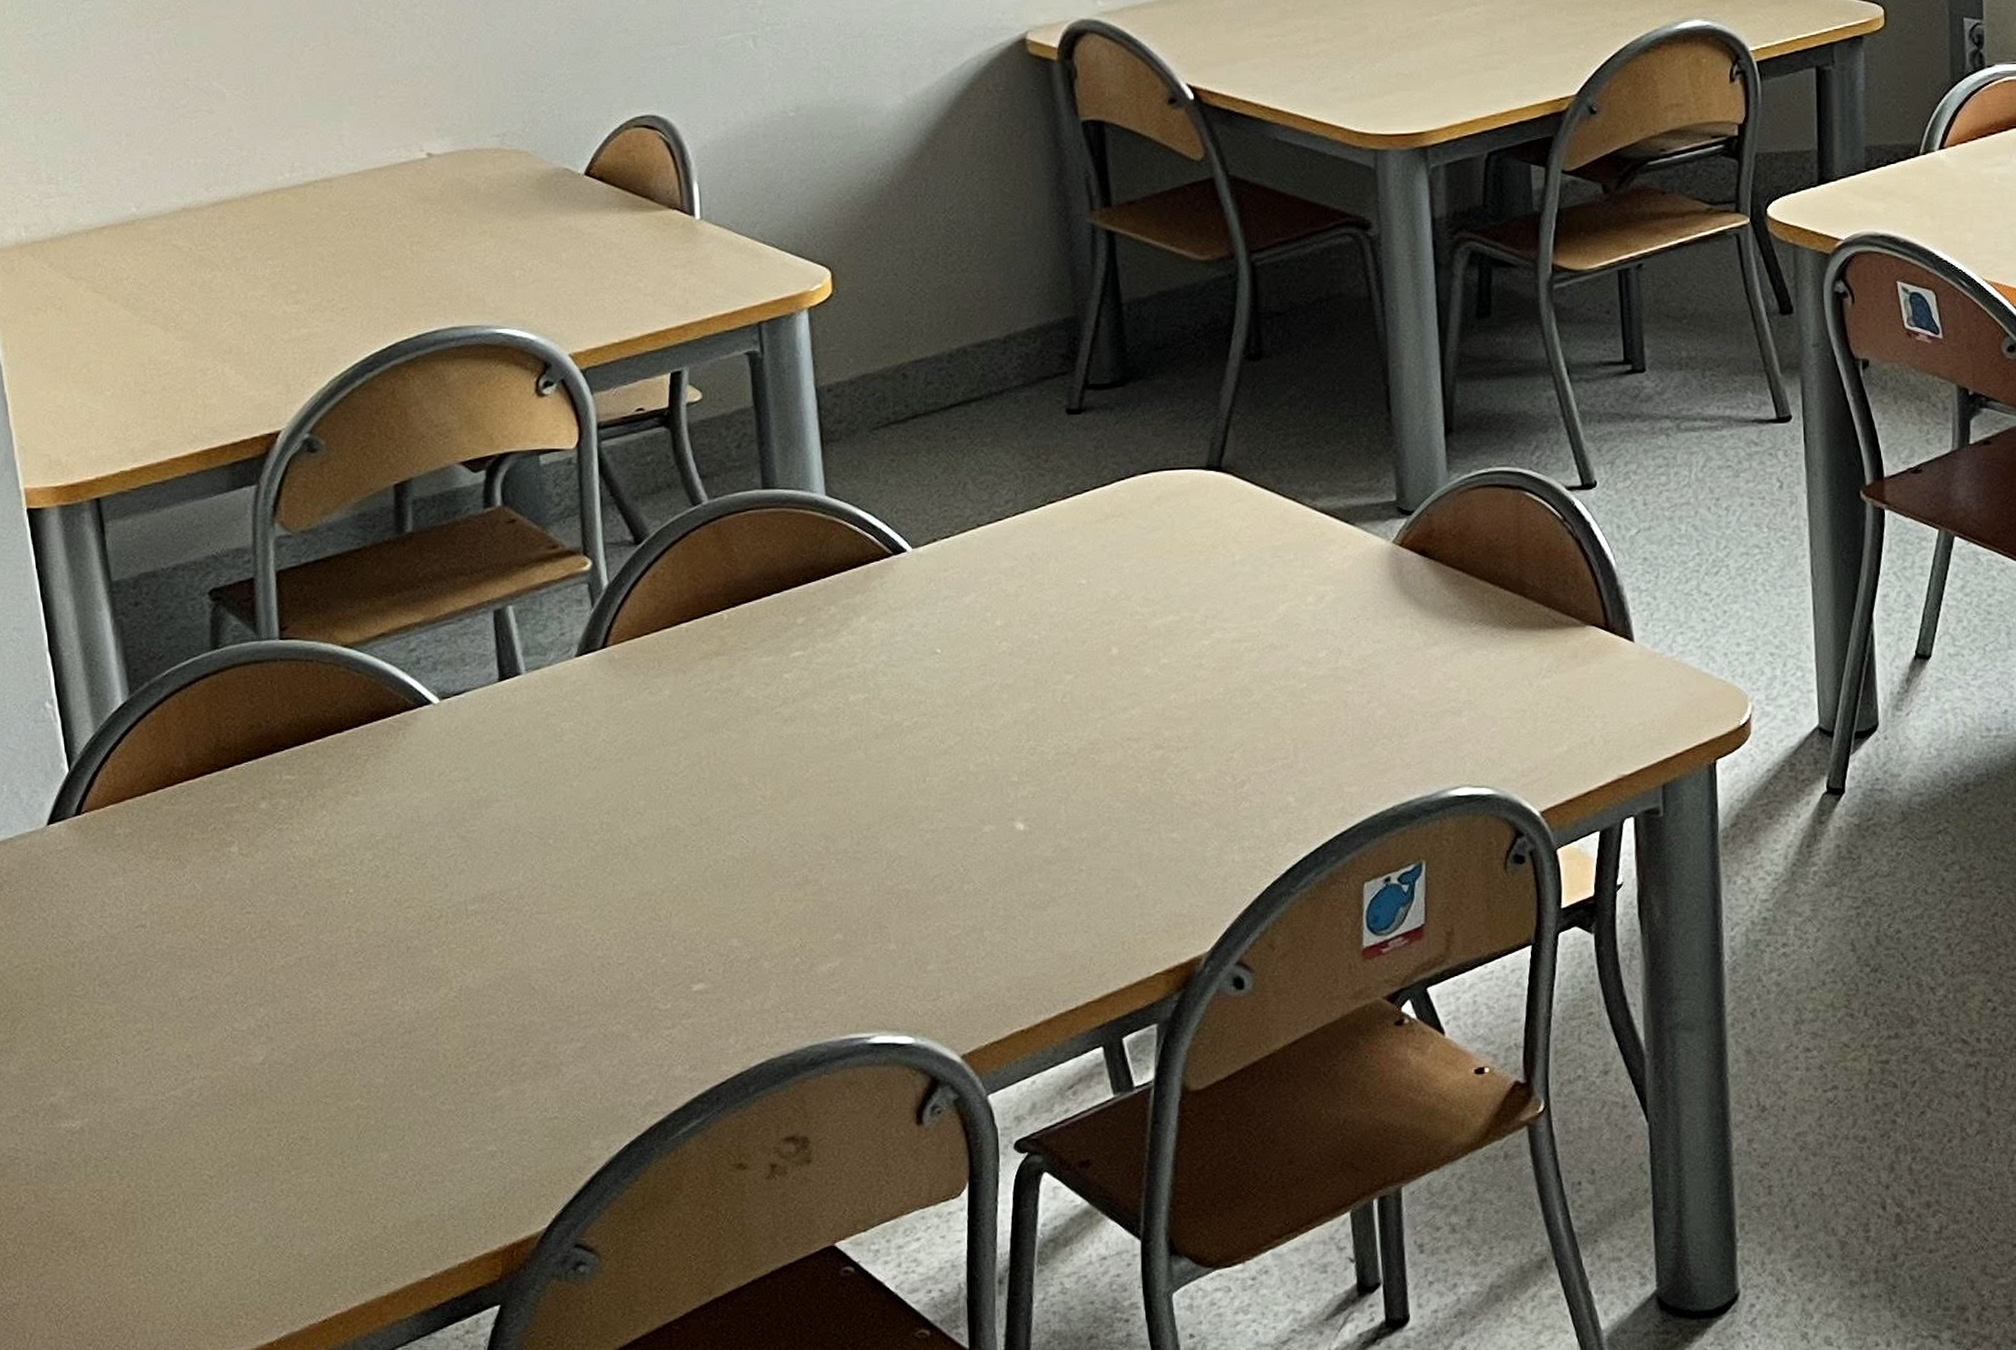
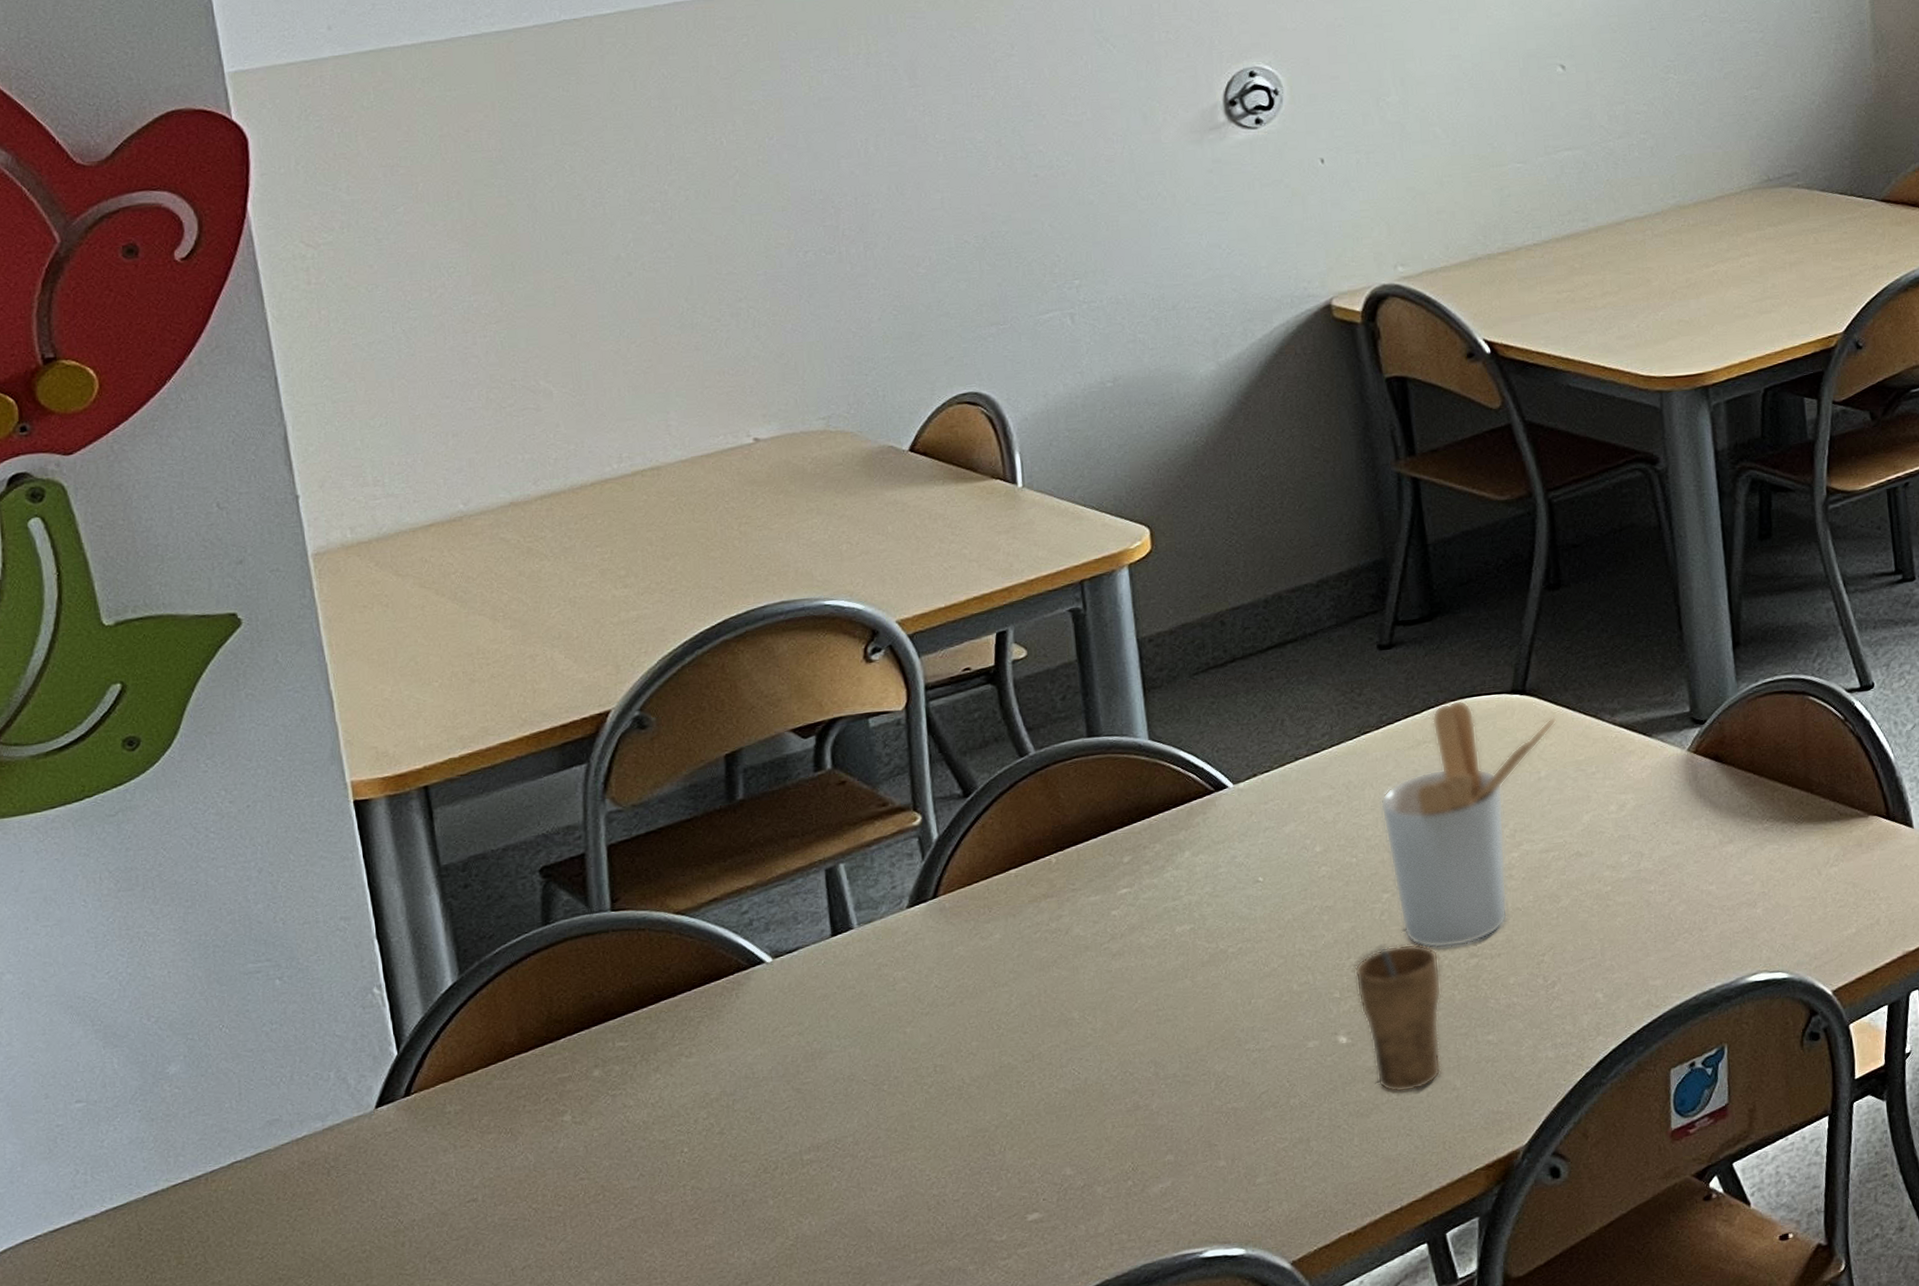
cup: none [1033,729,1125,887] -> present [1354,943,1442,1093]
utensil holder: none [1065,473,1254,737] -> present [1380,699,1557,949]

